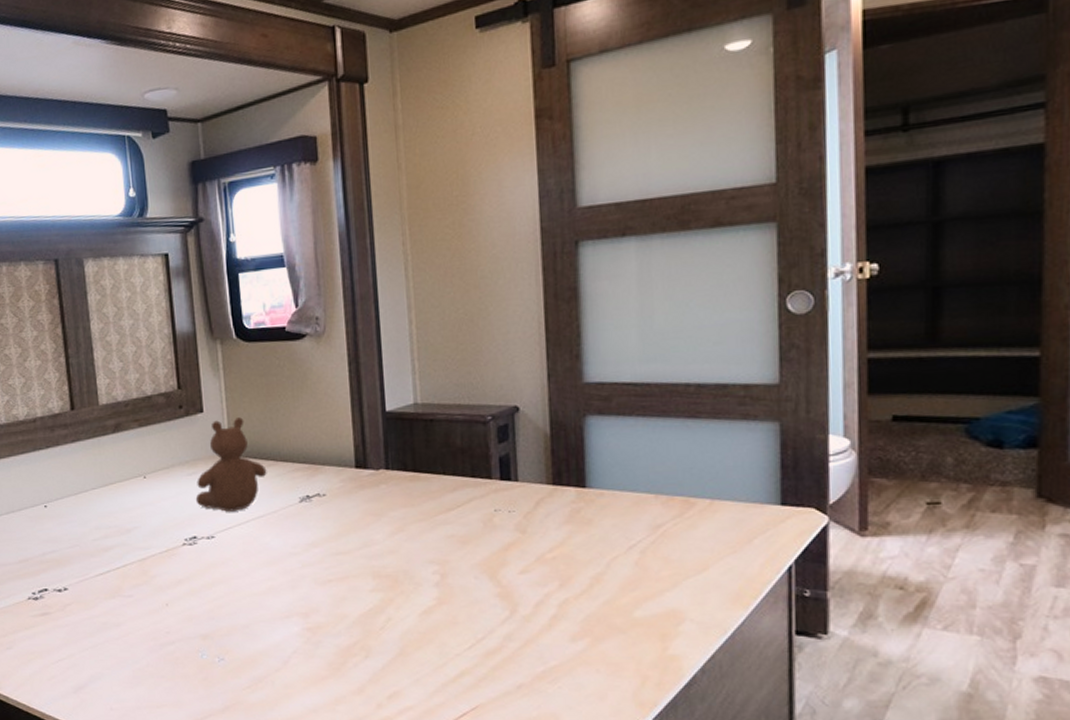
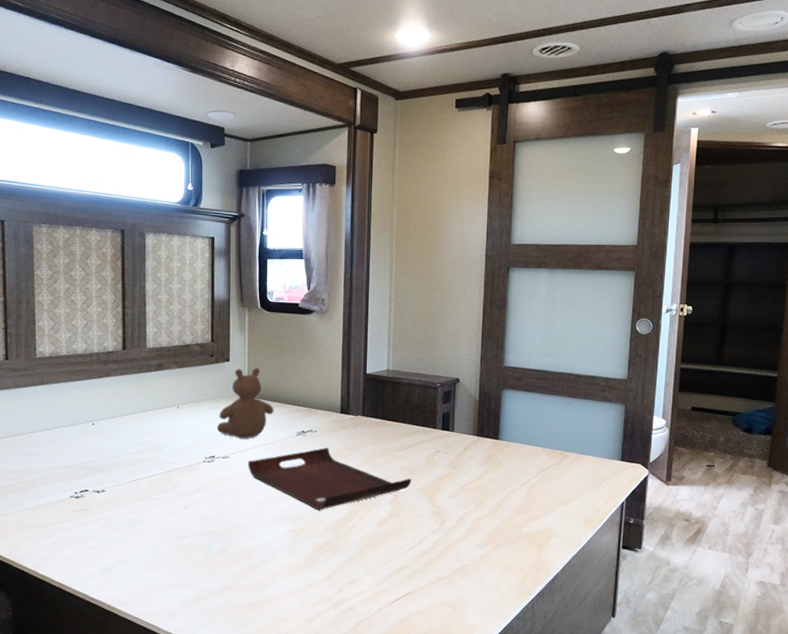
serving tray: none [239,516,464,600] -> present [248,448,412,511]

